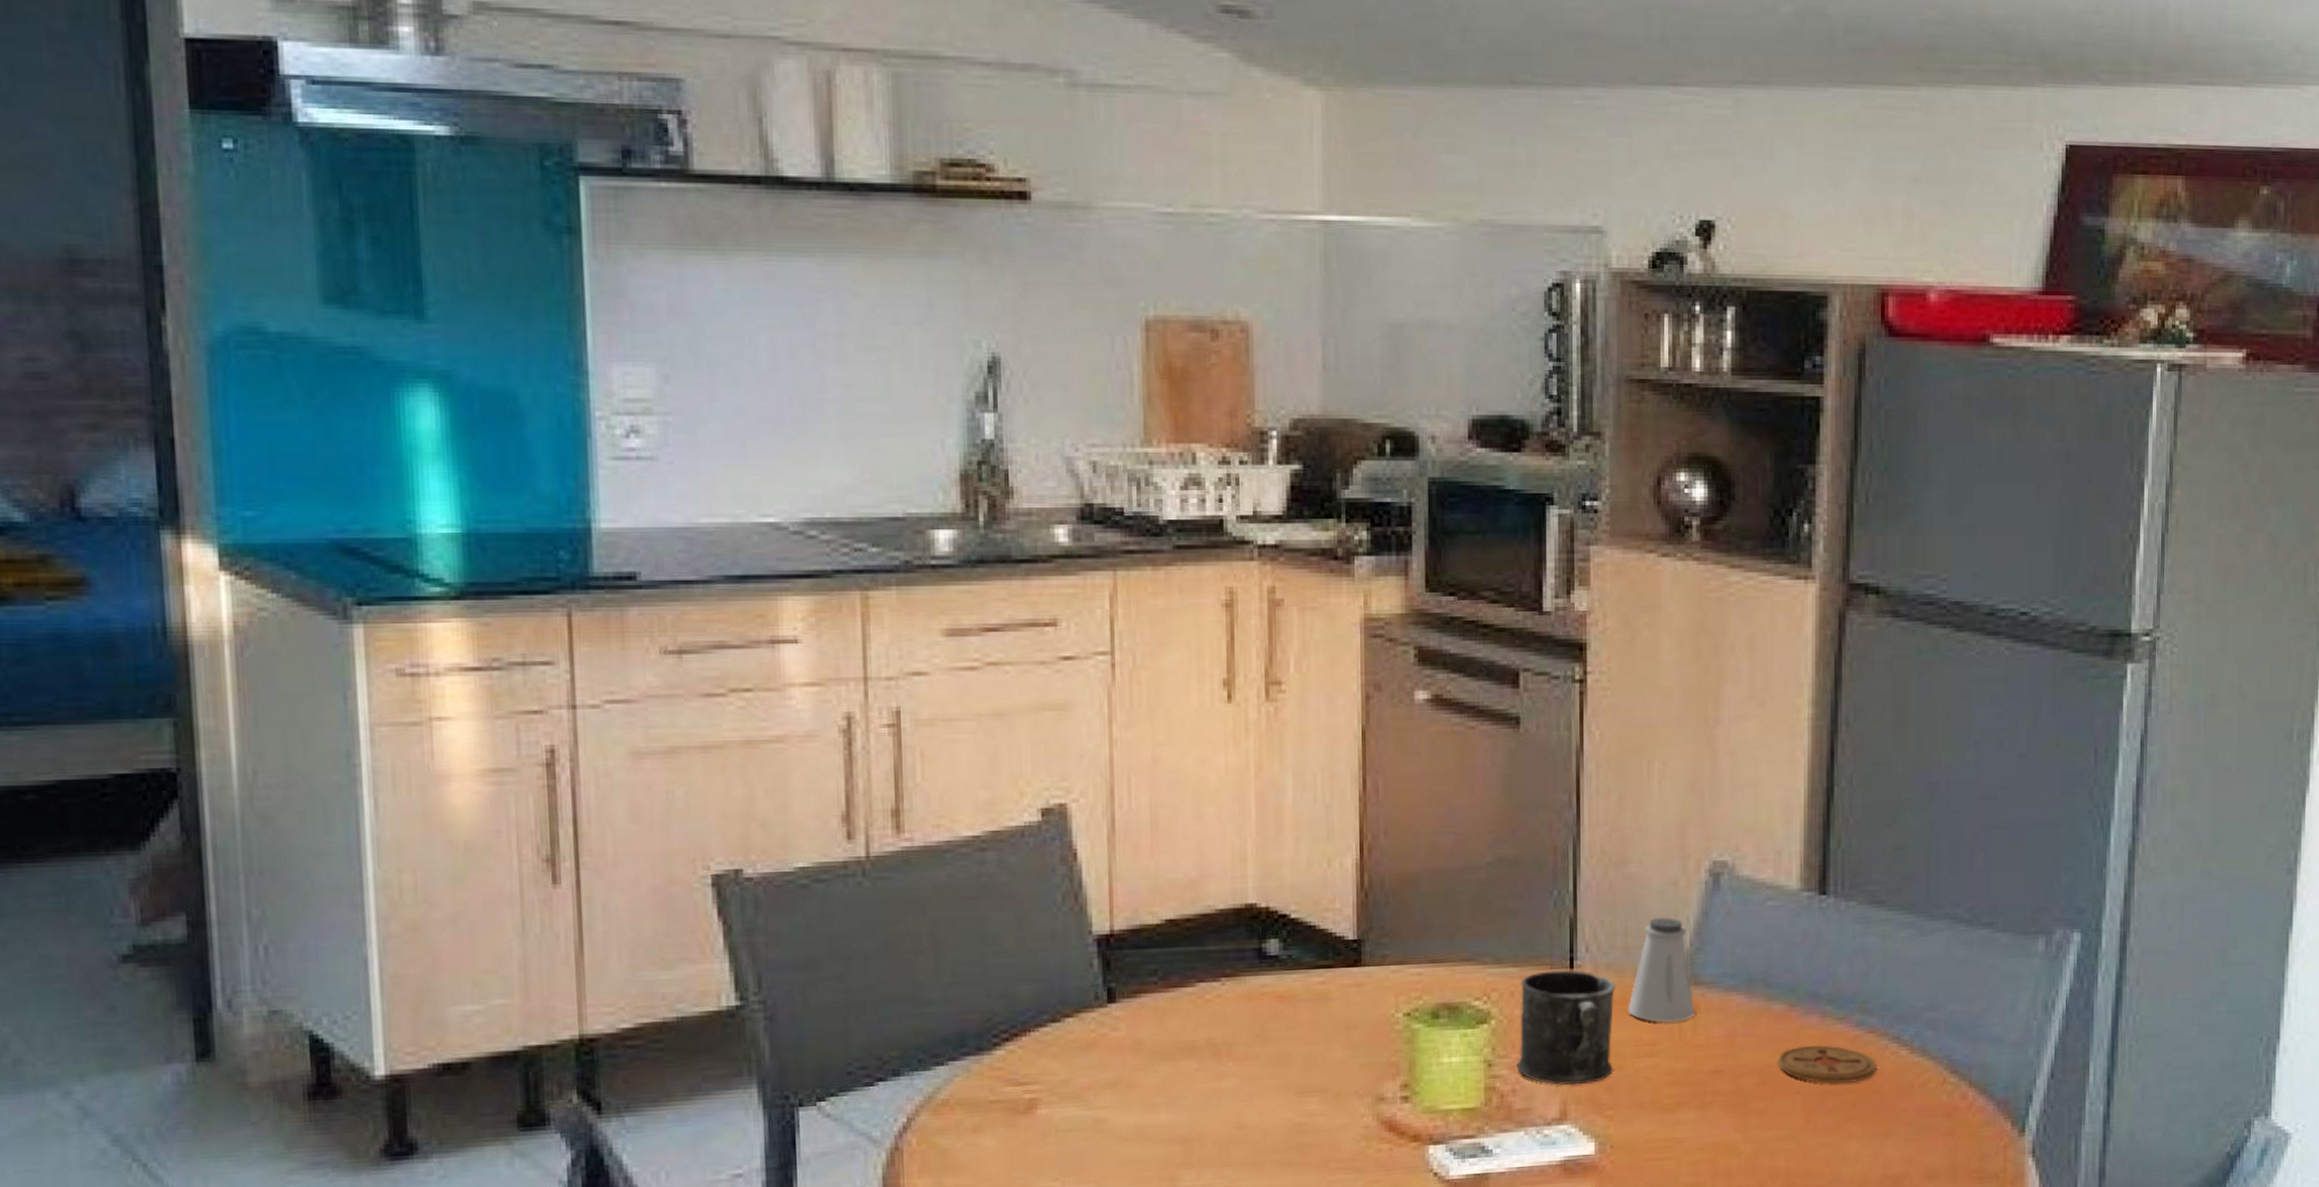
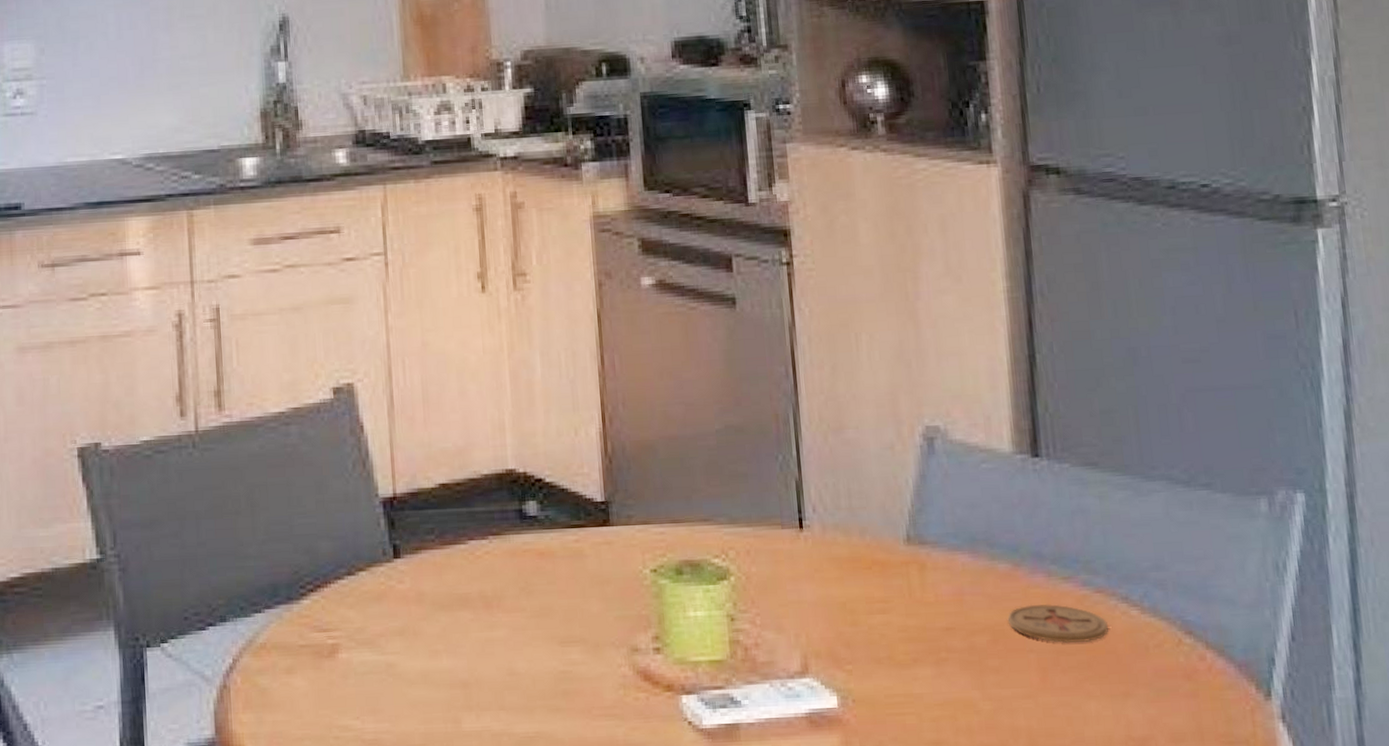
mug: present [1516,969,1616,1085] -> none [755,529,848,640]
saltshaker: present [1628,916,1695,1023] -> none [857,479,922,581]

